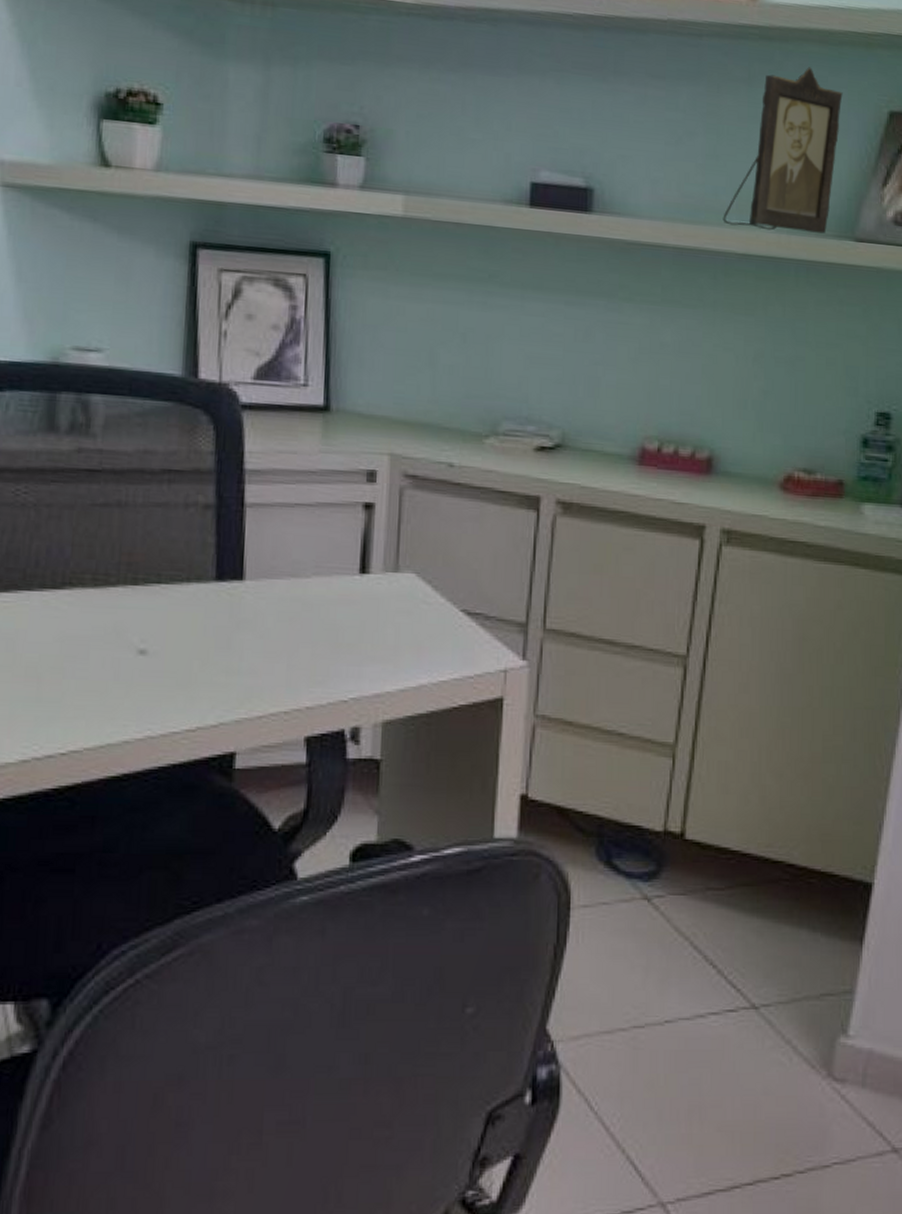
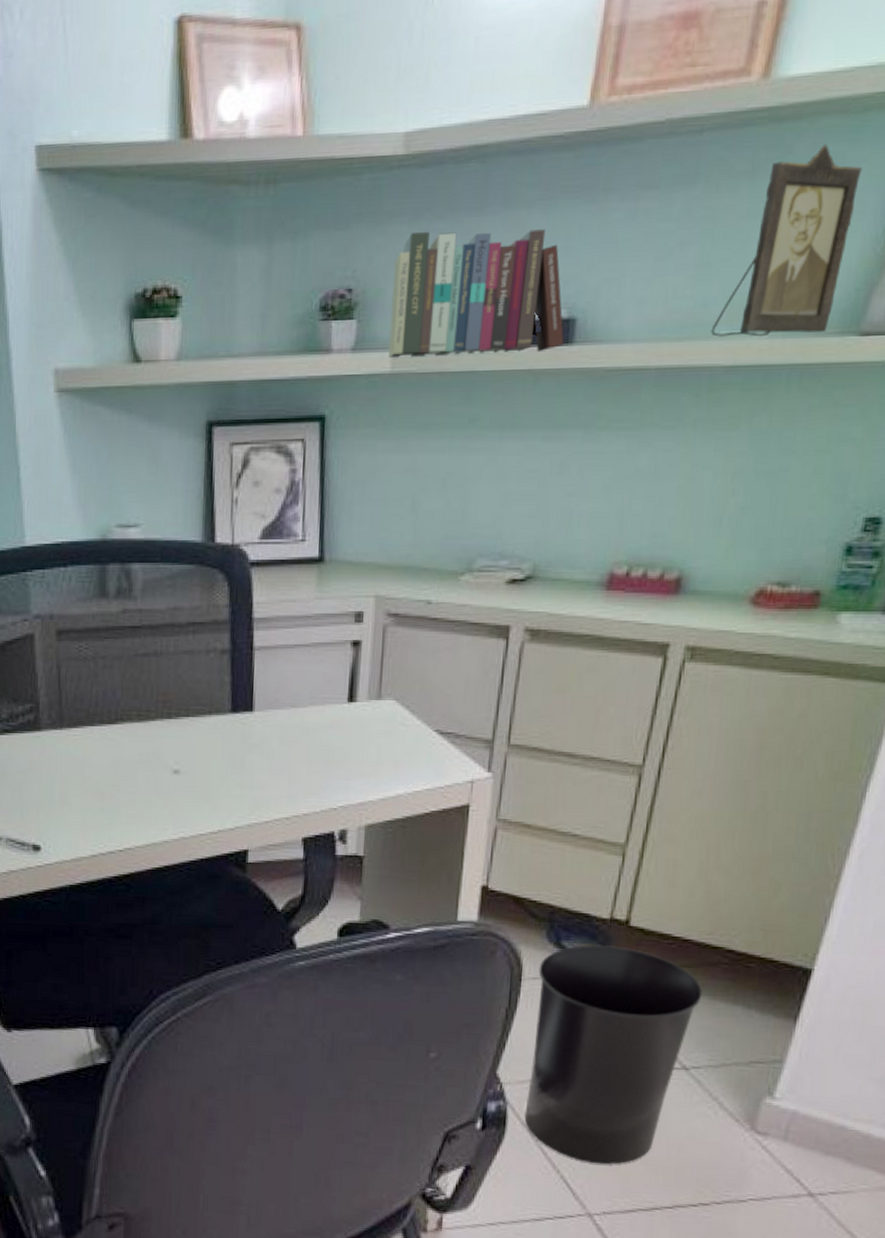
books: none [400,80,583,217] -> present [388,229,564,359]
waste bin: none [581,862,766,1136] -> present [524,944,703,1164]

